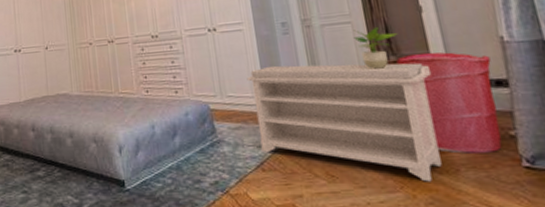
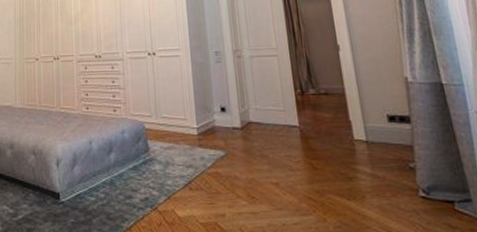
bench: present [247,62,442,182] -> none [180,91,350,207]
potted plant: present [353,26,398,70] -> none [278,61,318,100]
laundry hamper: present [396,52,502,154] -> none [315,87,403,182]

